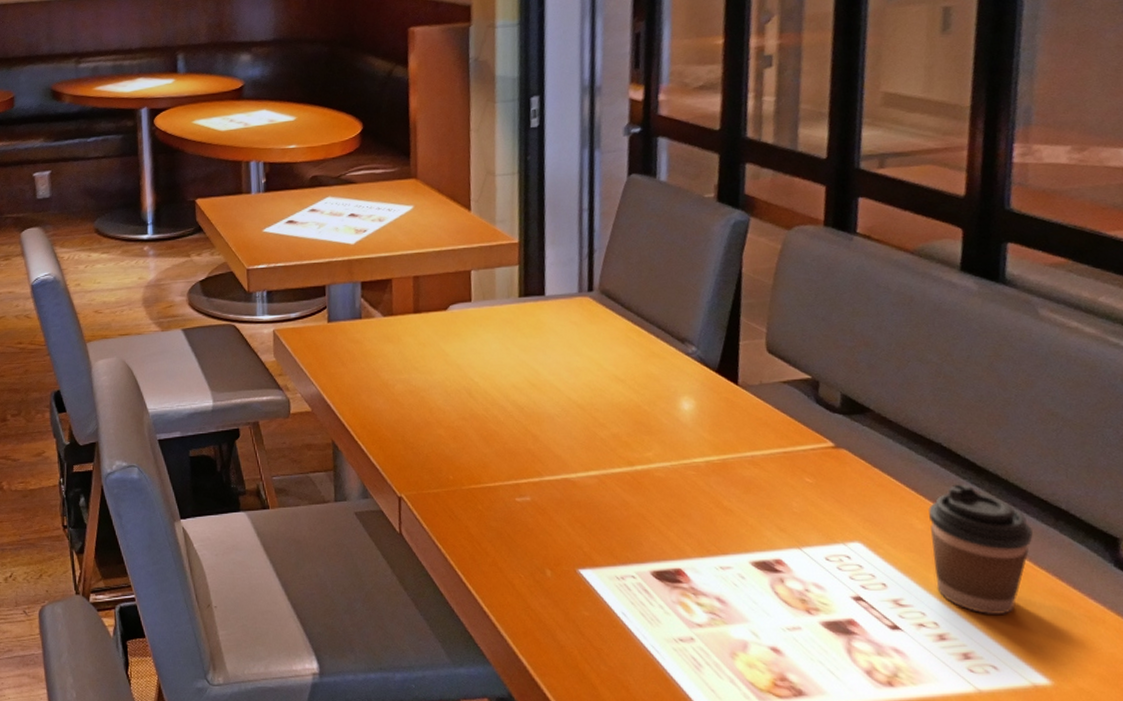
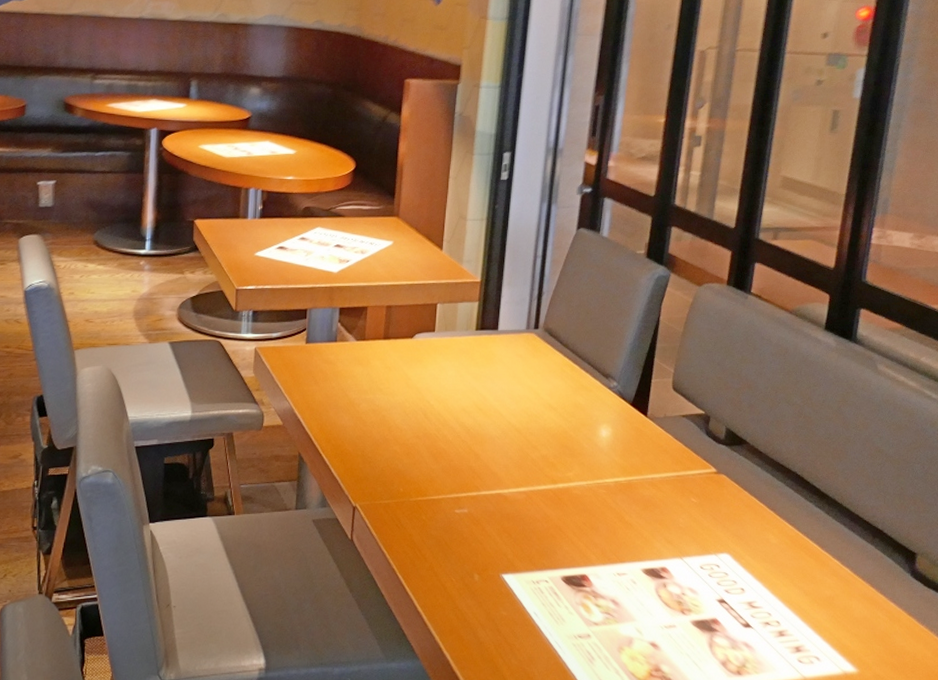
coffee cup: present [928,484,1033,615] -> none [781,506,856,615]

